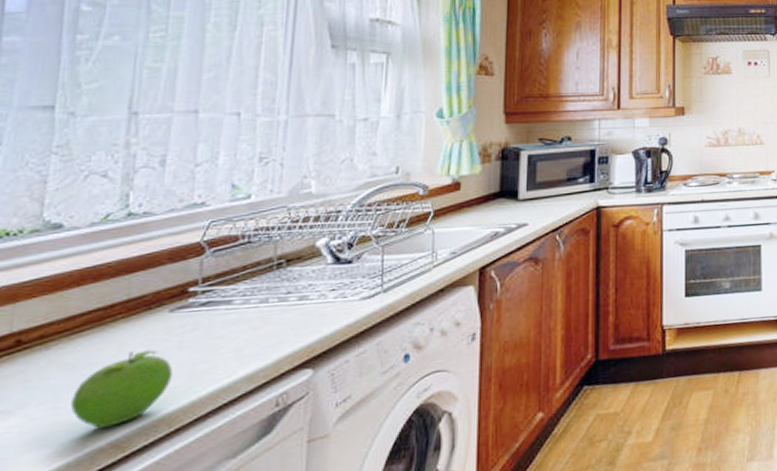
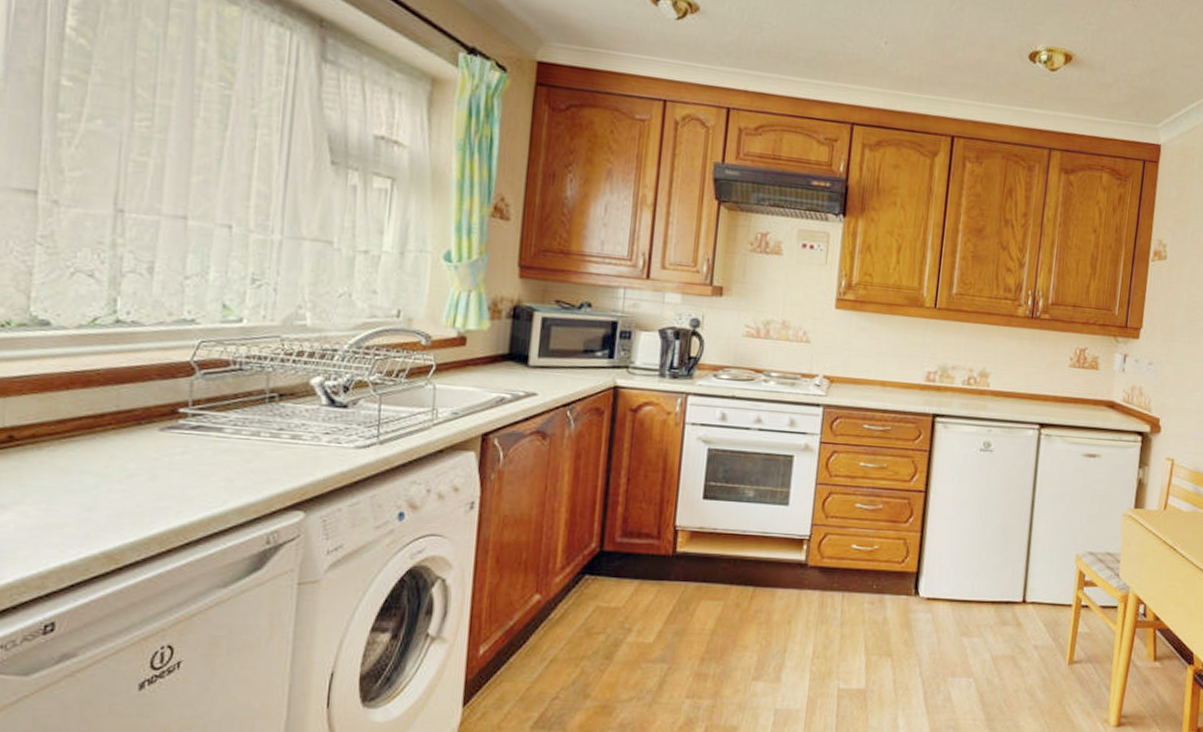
fruit: present [70,350,173,428] -> none [63,465,164,537]

